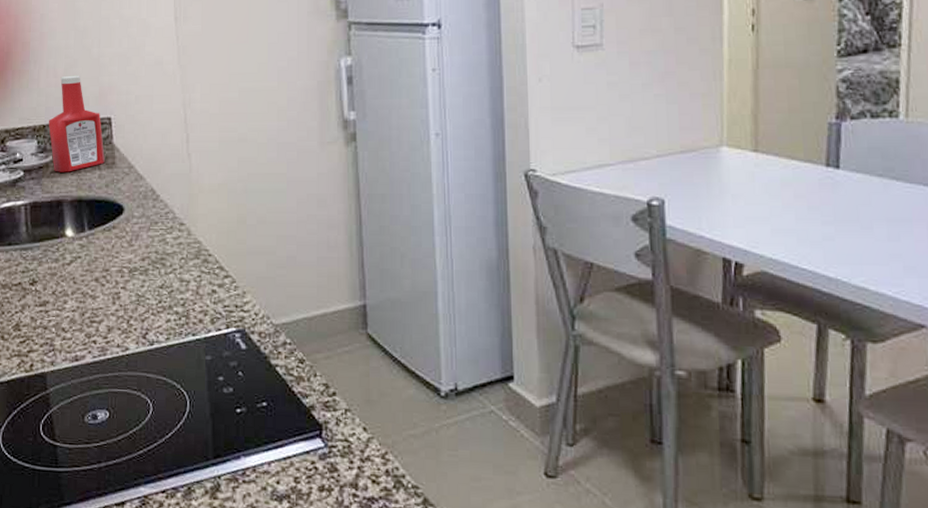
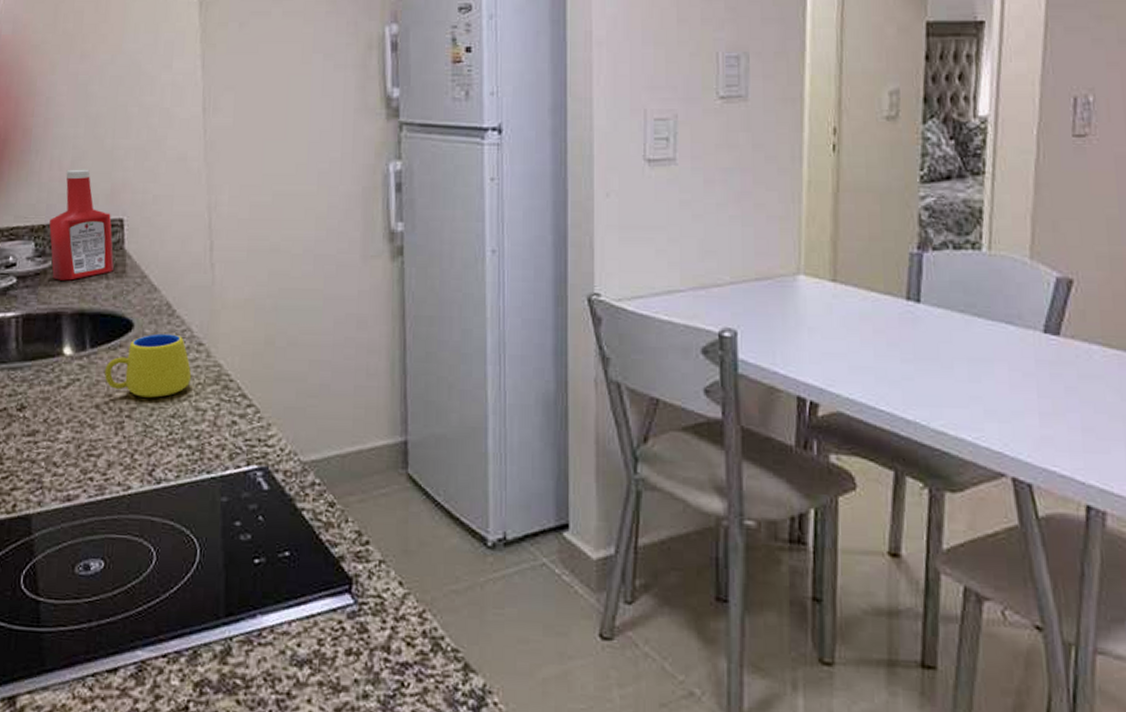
mug: none [102,216,176,271] -> present [104,333,192,398]

